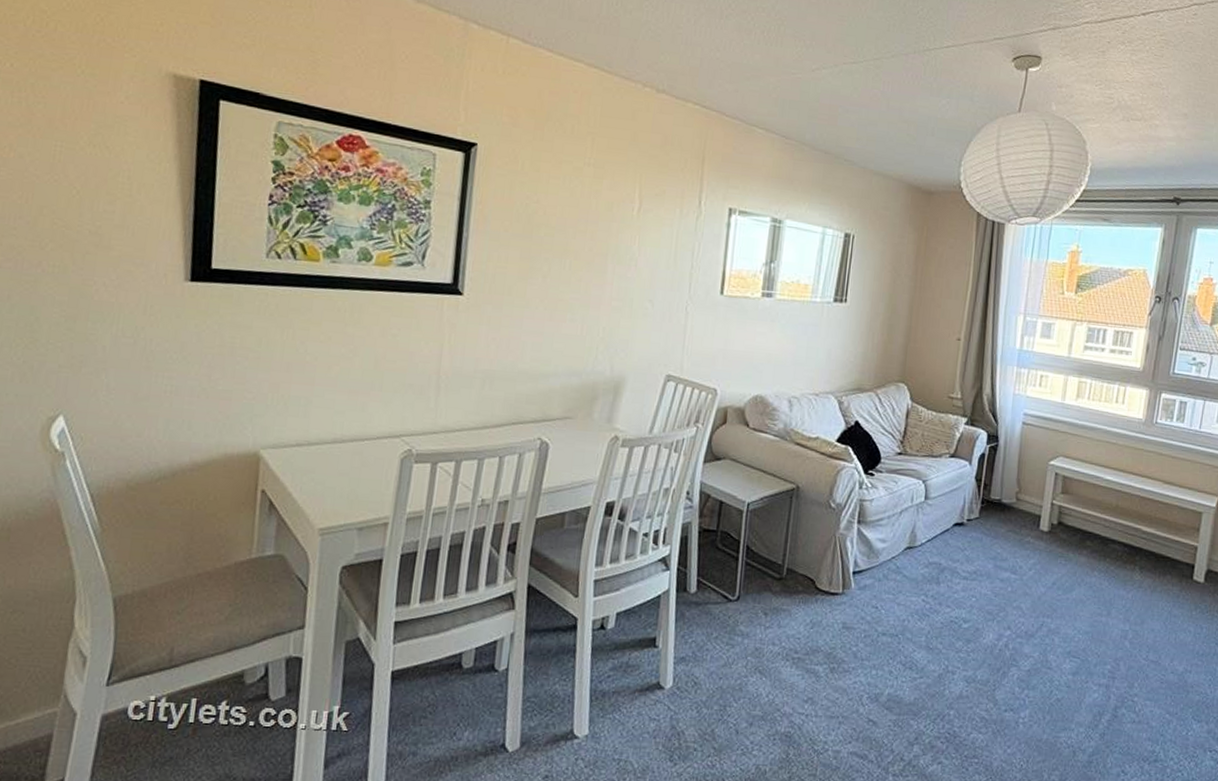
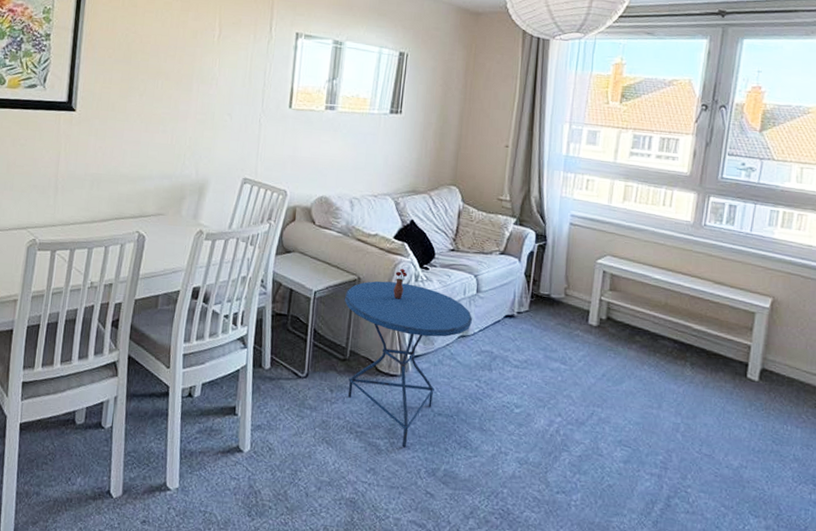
side table: none [782,474,920,673] -> present [345,268,472,448]

